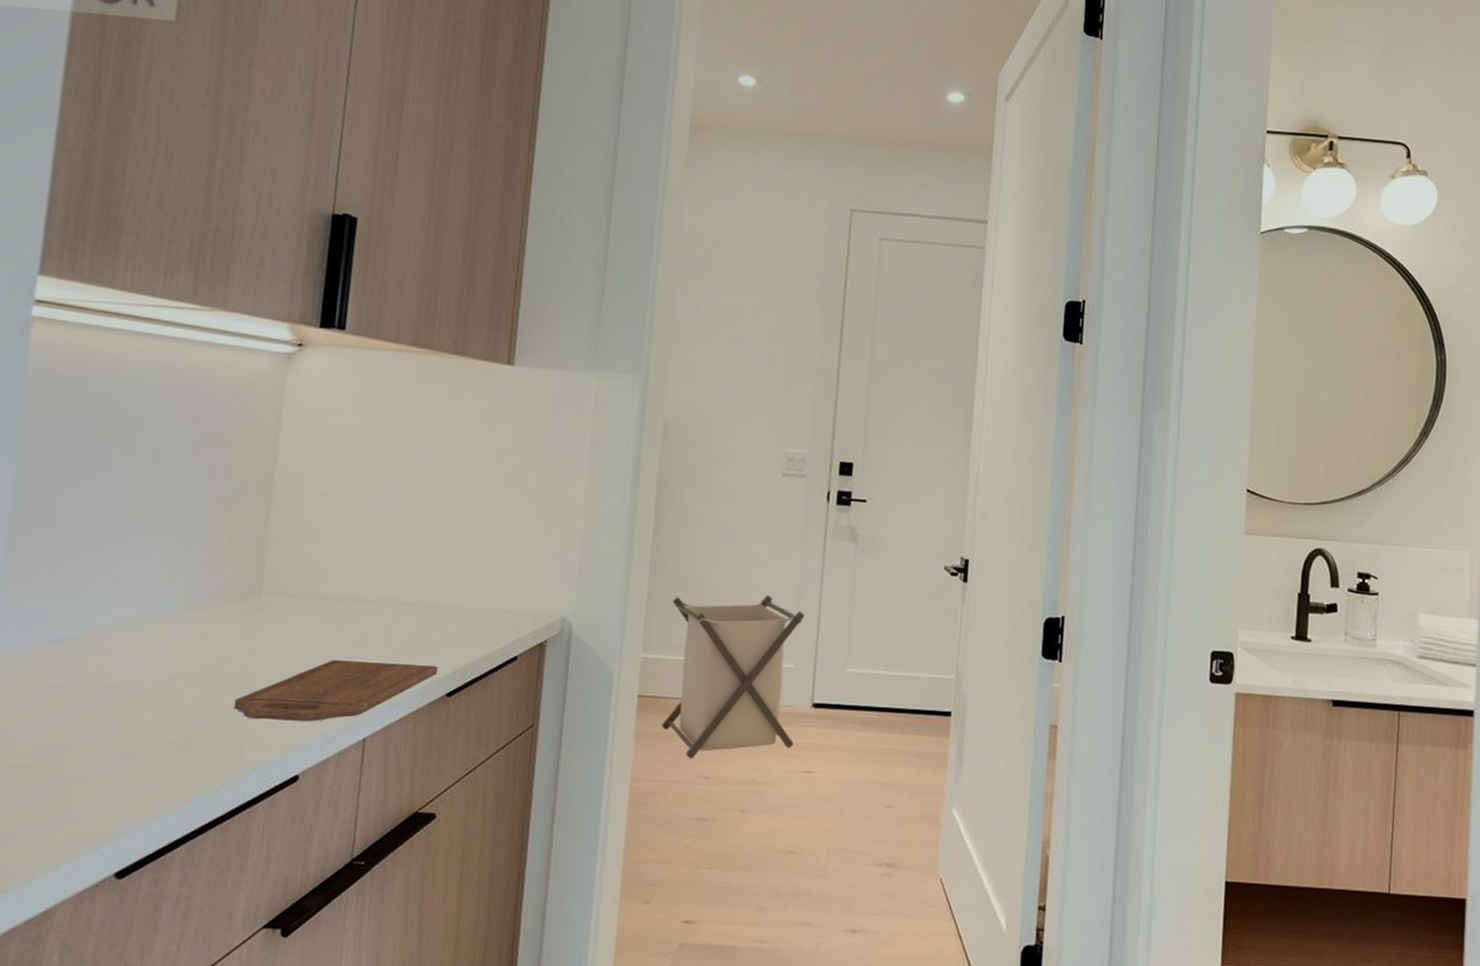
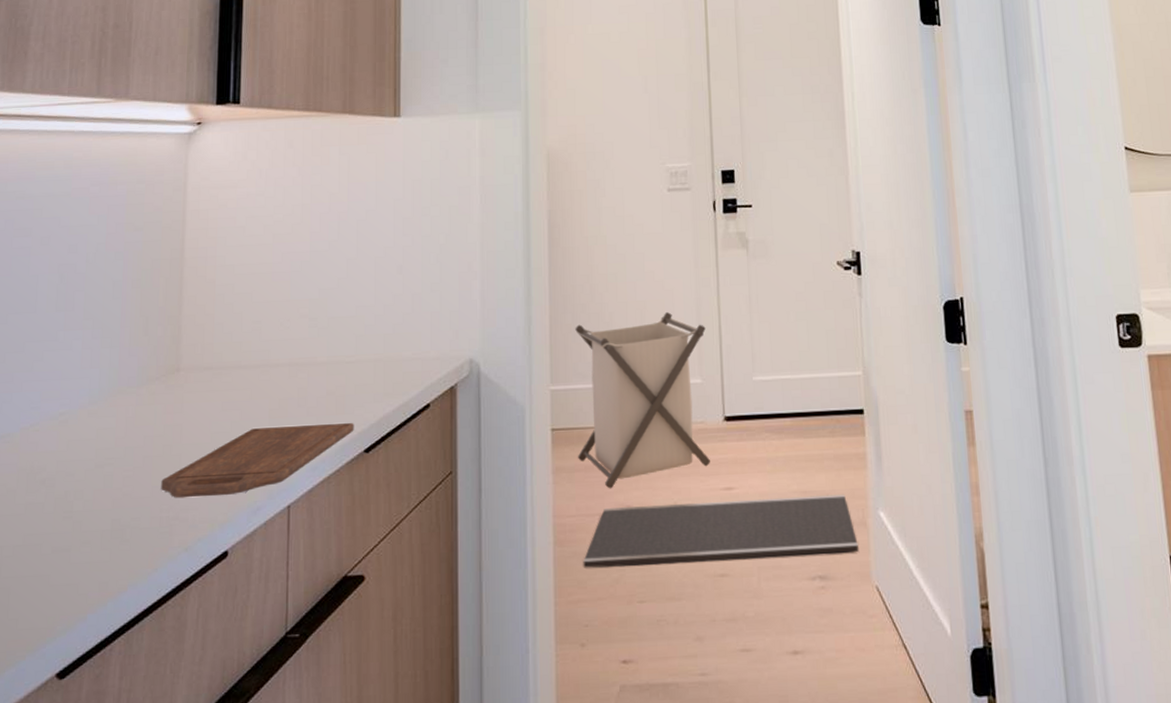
door mat: none [655,777,928,845] -> present [583,494,859,568]

